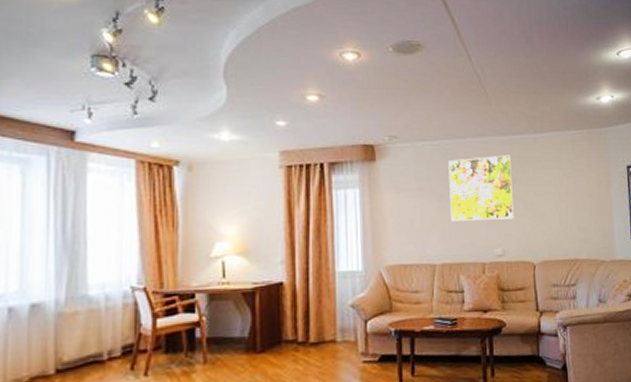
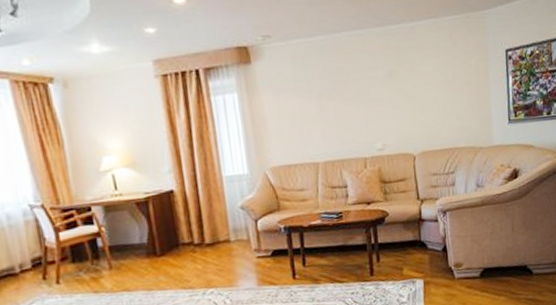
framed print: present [448,155,514,222] -> none [324,46,393,120]

